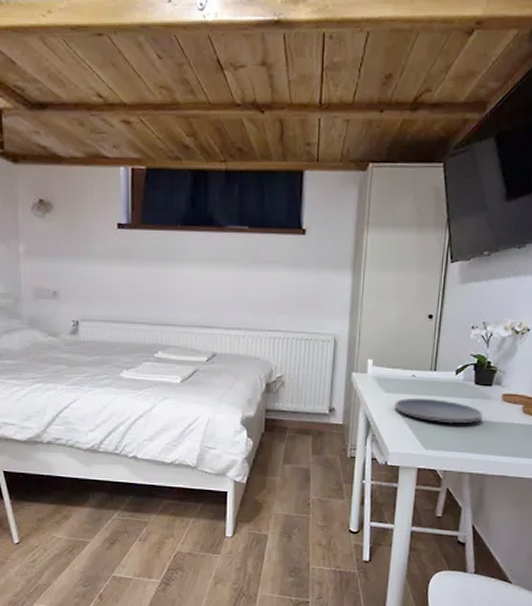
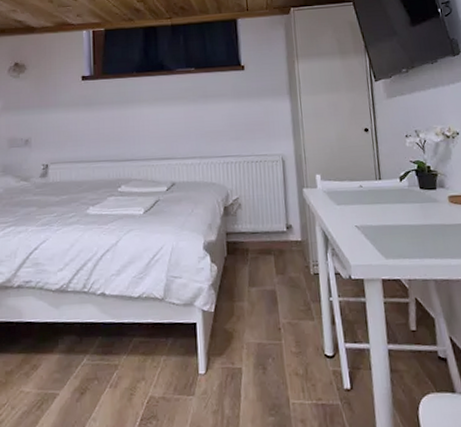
plate: present [394,397,483,424] -> none [348,207,435,230]

